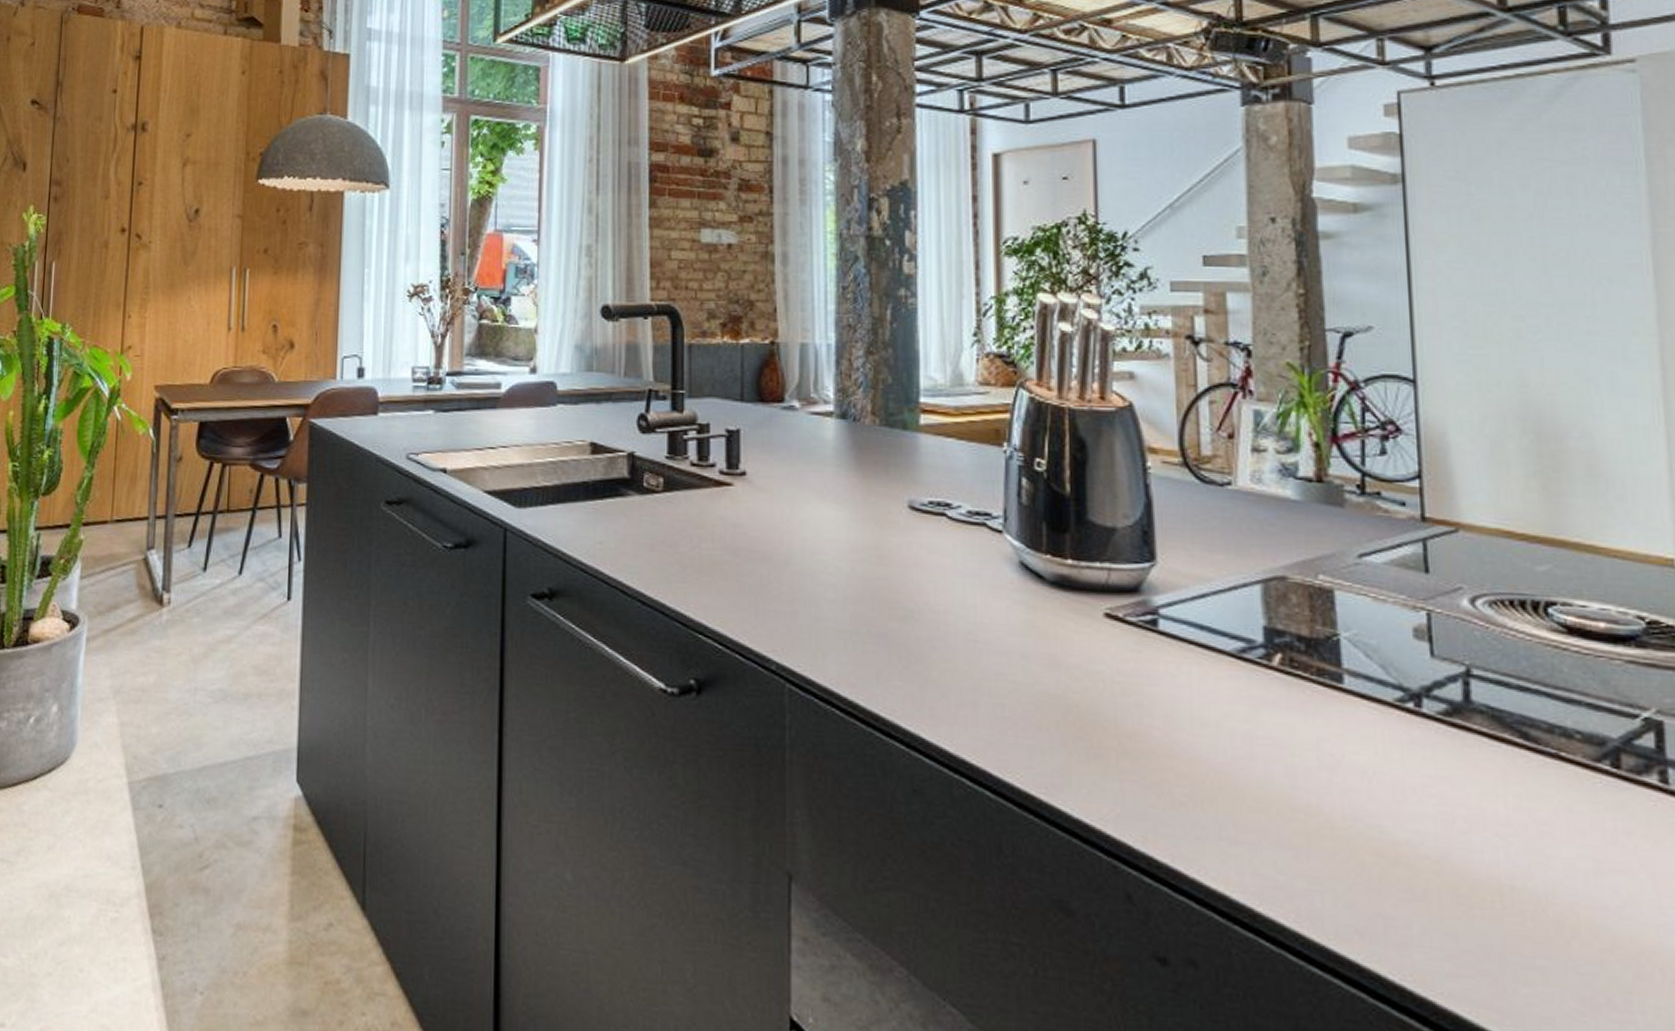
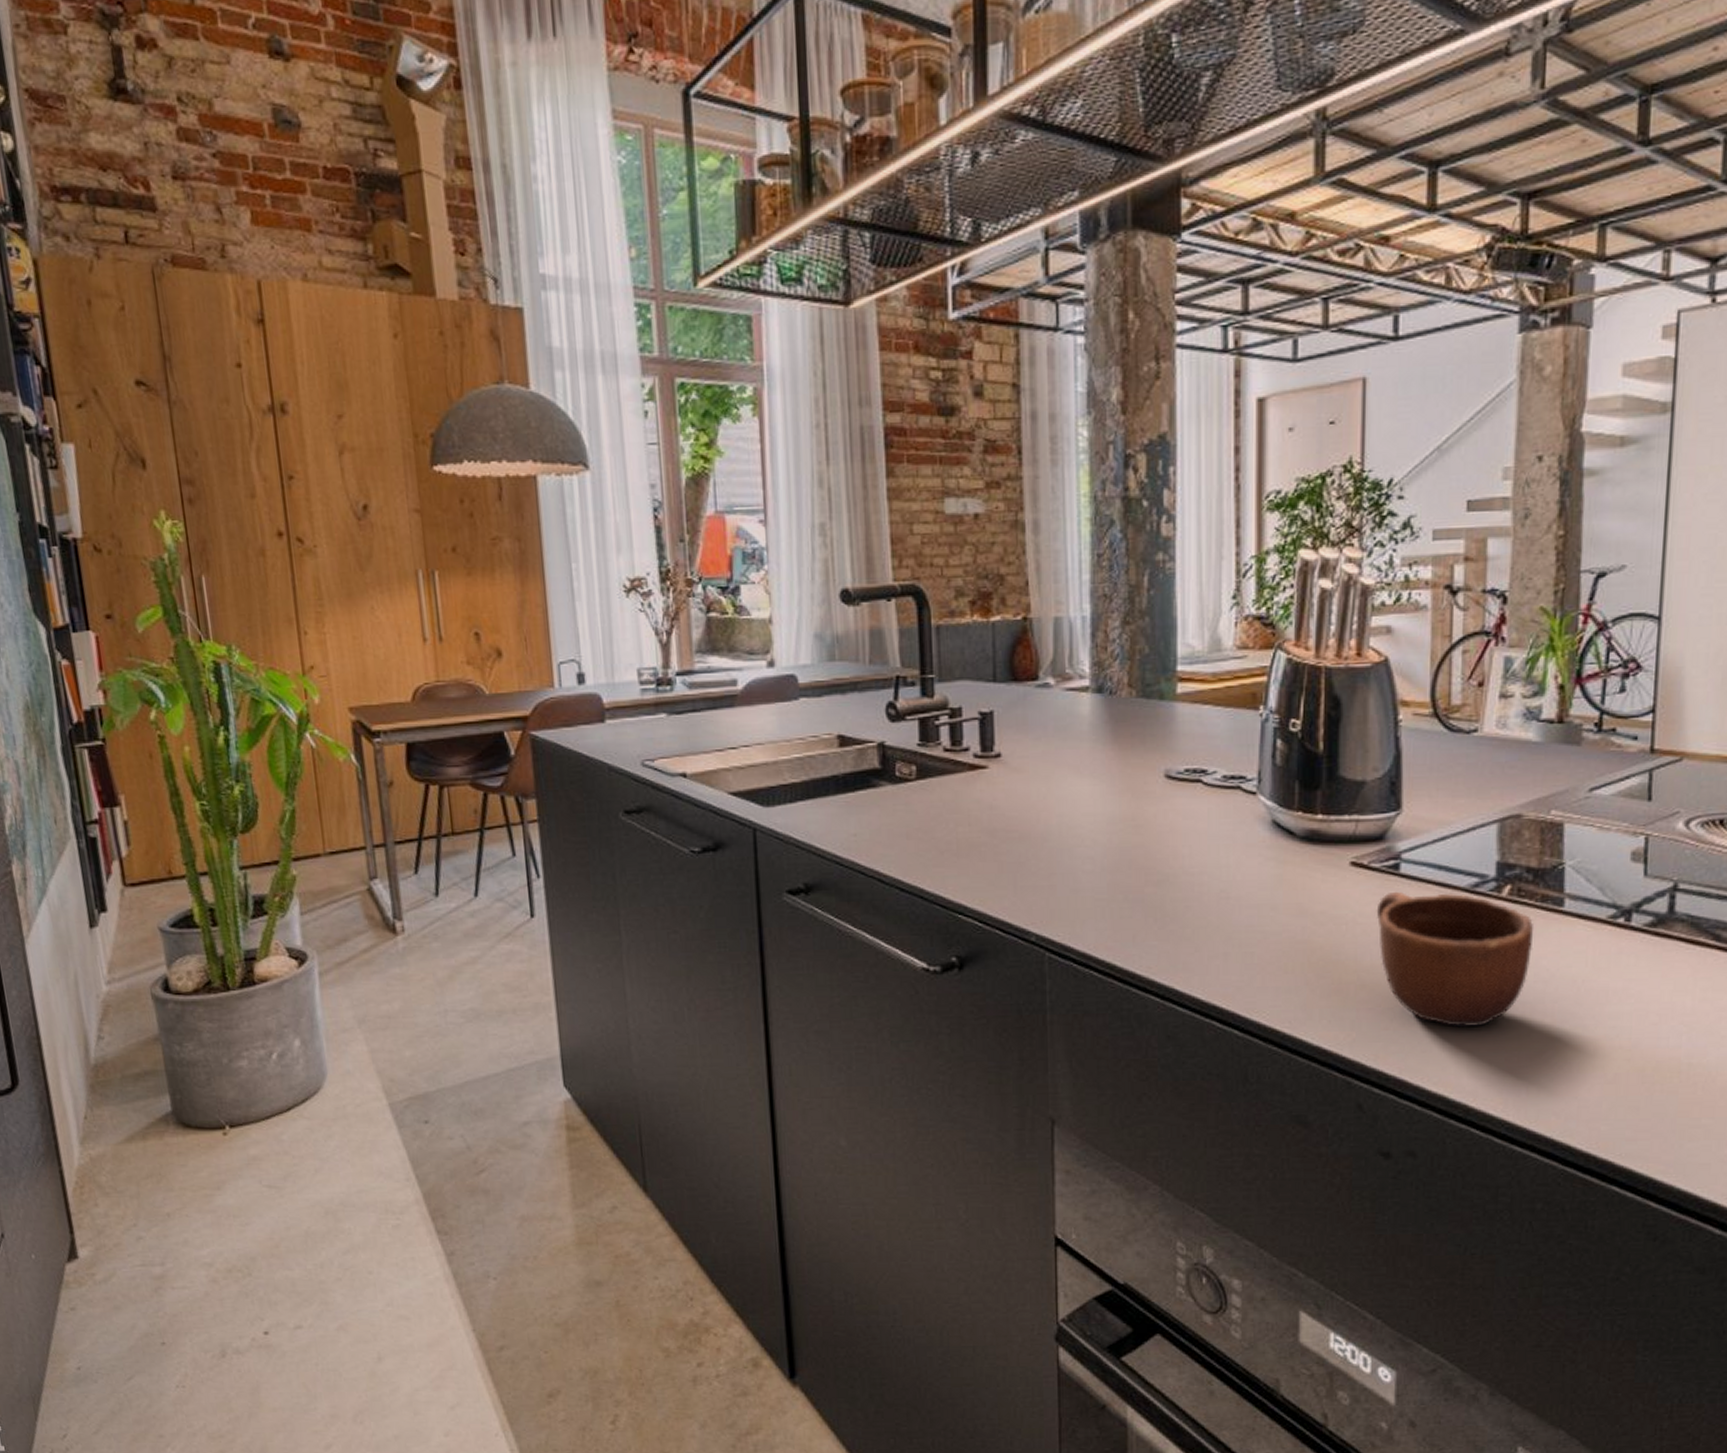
mug: none [1135,649,1313,815] -> present [1376,891,1534,1028]

